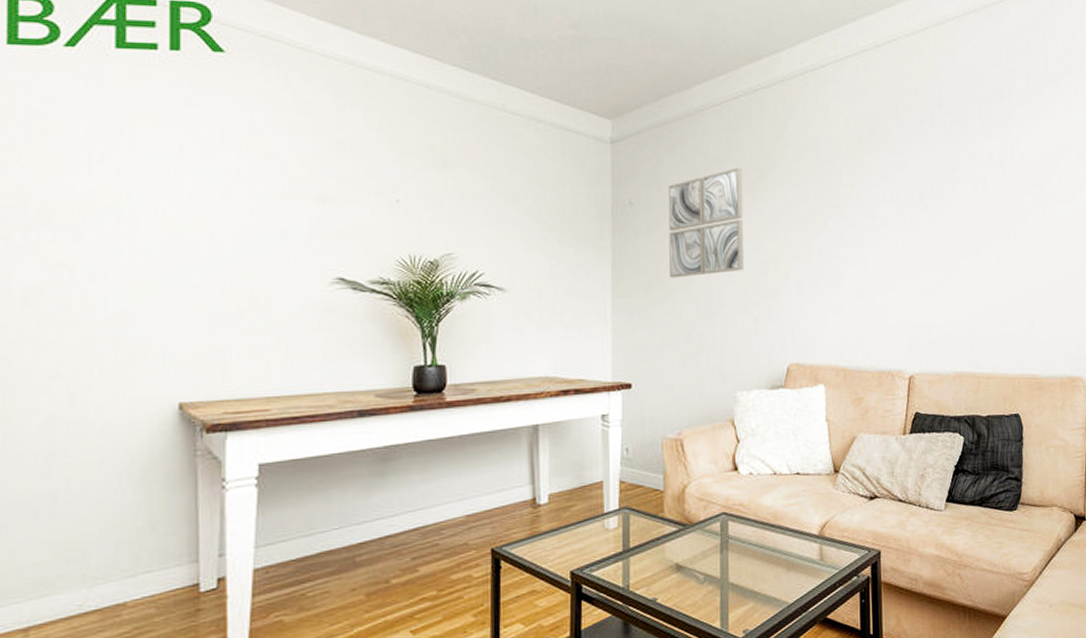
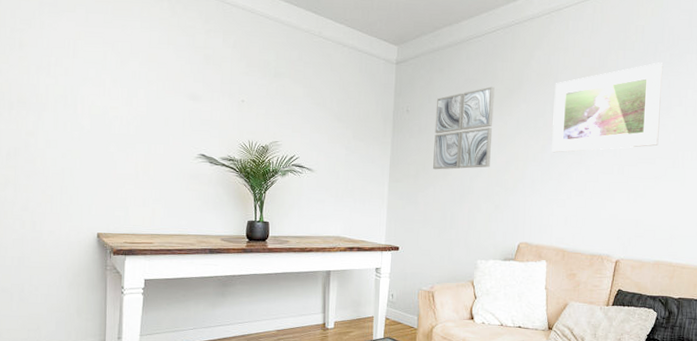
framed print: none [817,130,947,247] -> present [552,62,664,153]

